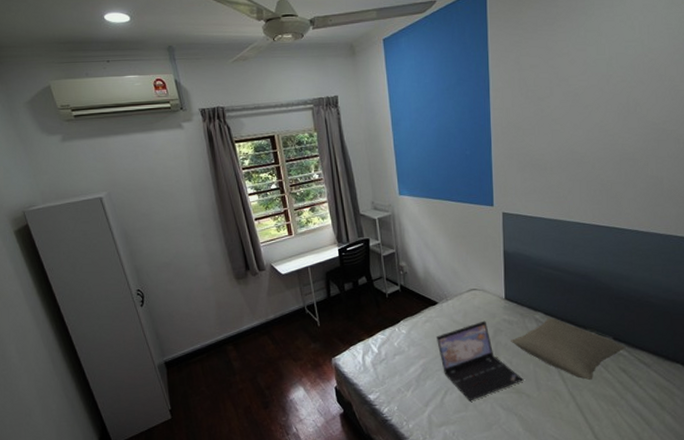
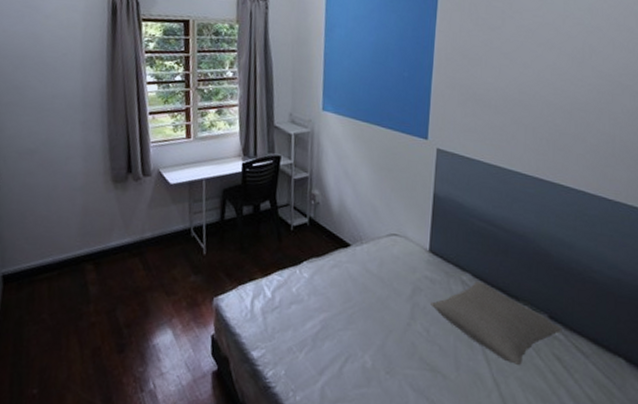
laptop: present [437,320,524,401] -> none [343,274,442,375]

